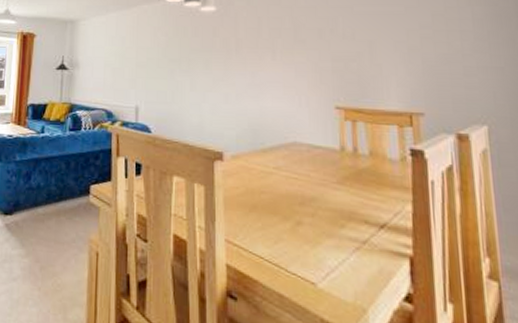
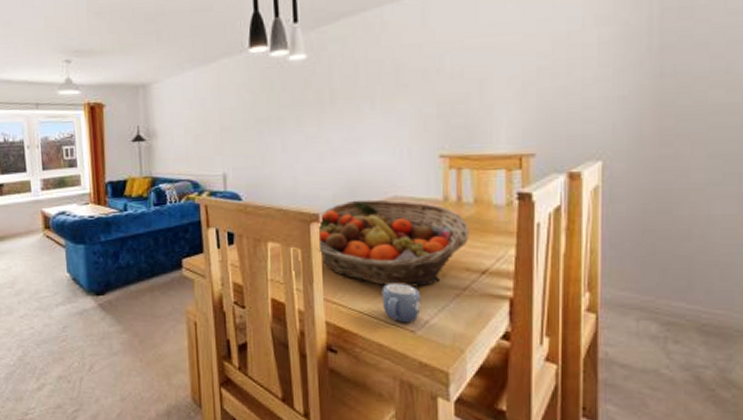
fruit basket: none [220,142,366,236] -> present [317,199,469,287]
mug: none [282,228,321,274] -> present [381,282,421,323]

